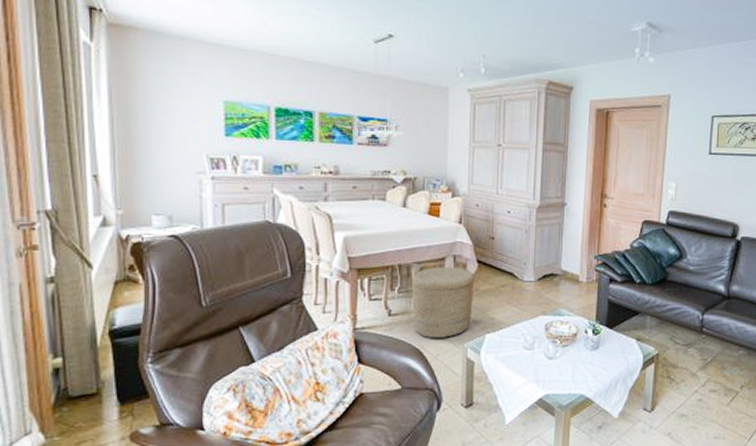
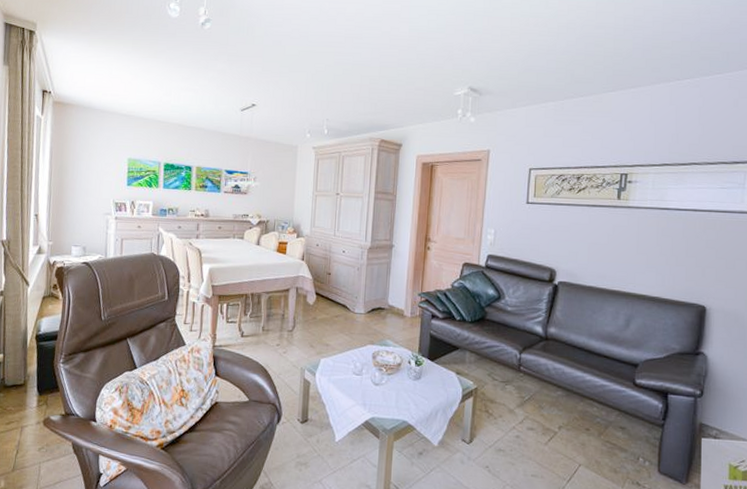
woven basket: present [411,266,475,338] -> none [261,296,314,359]

